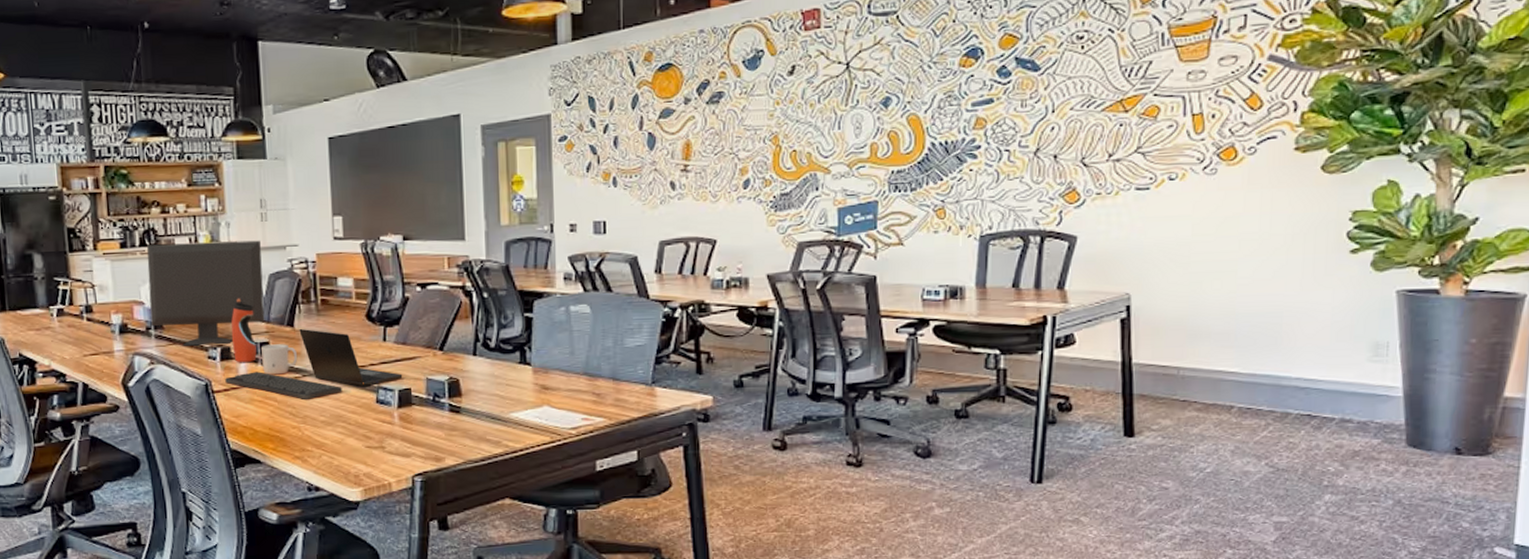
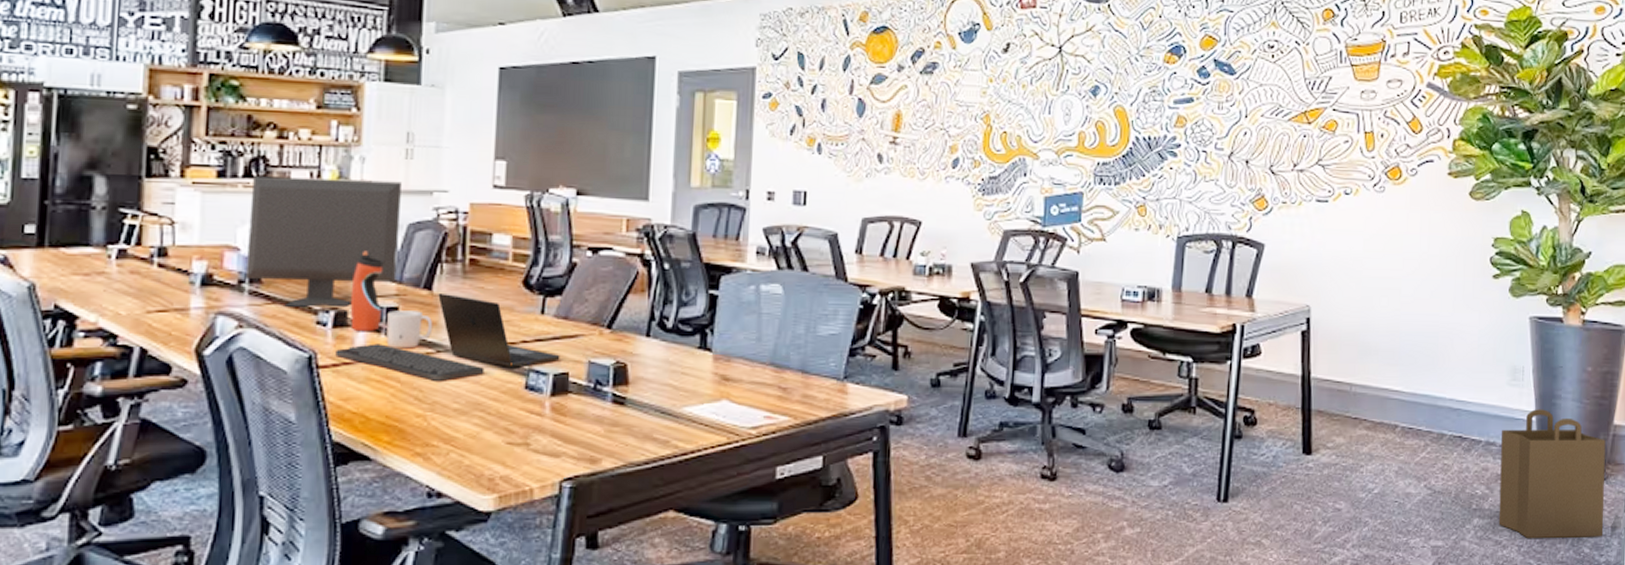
shopping bag: none [1355,384,1493,515] -> present [1498,409,1606,539]

